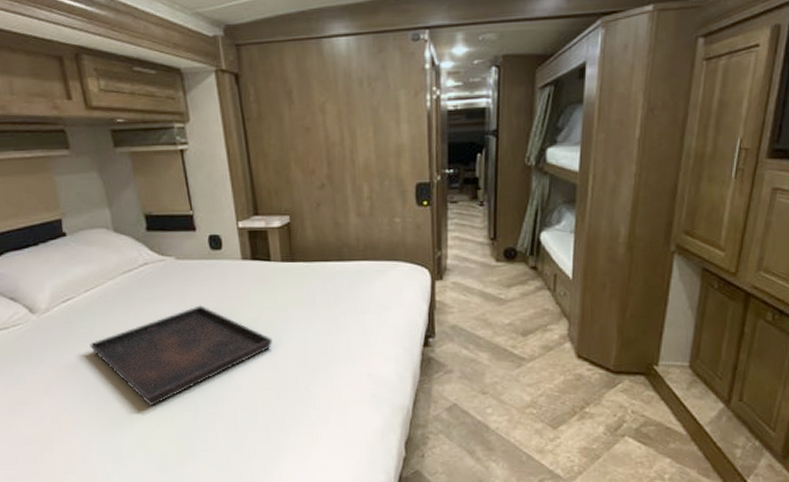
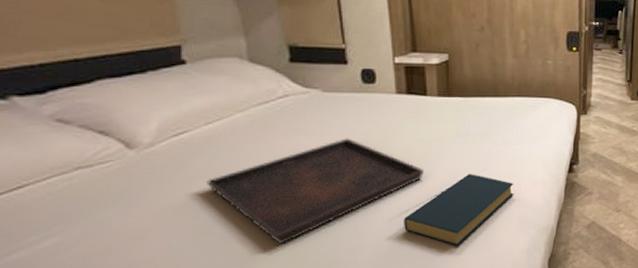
hardback book: none [256,344,365,420] -> present [404,173,514,246]

